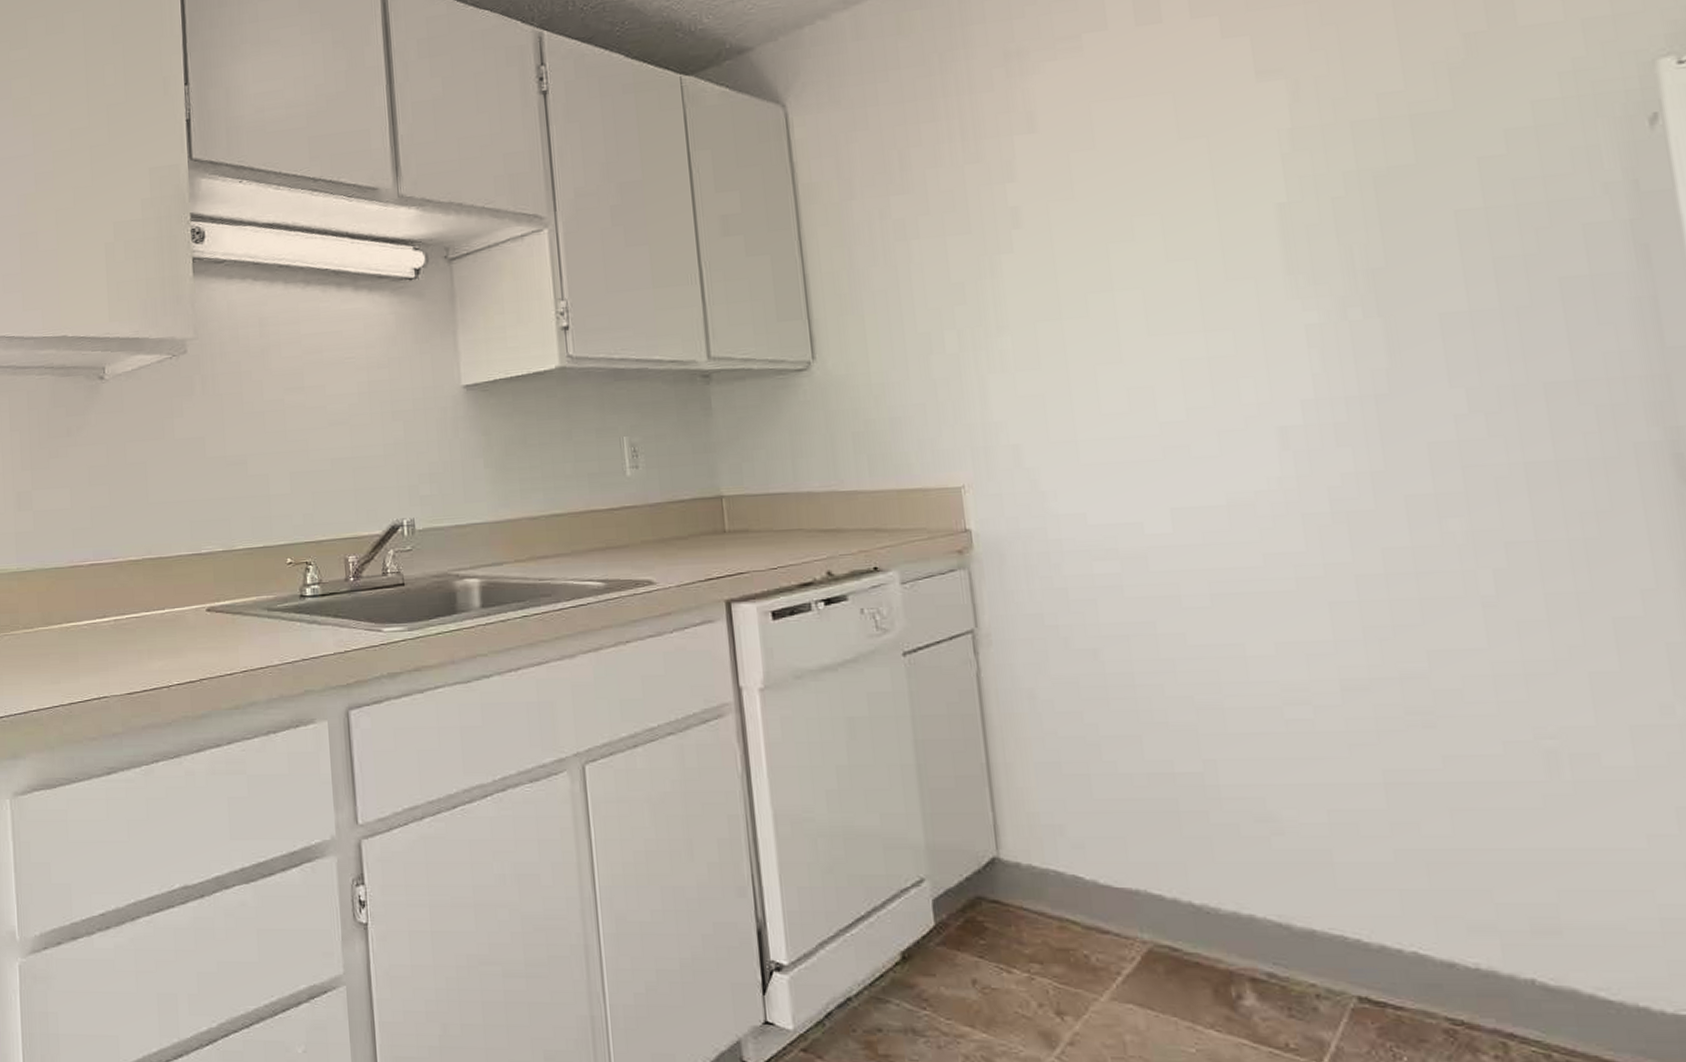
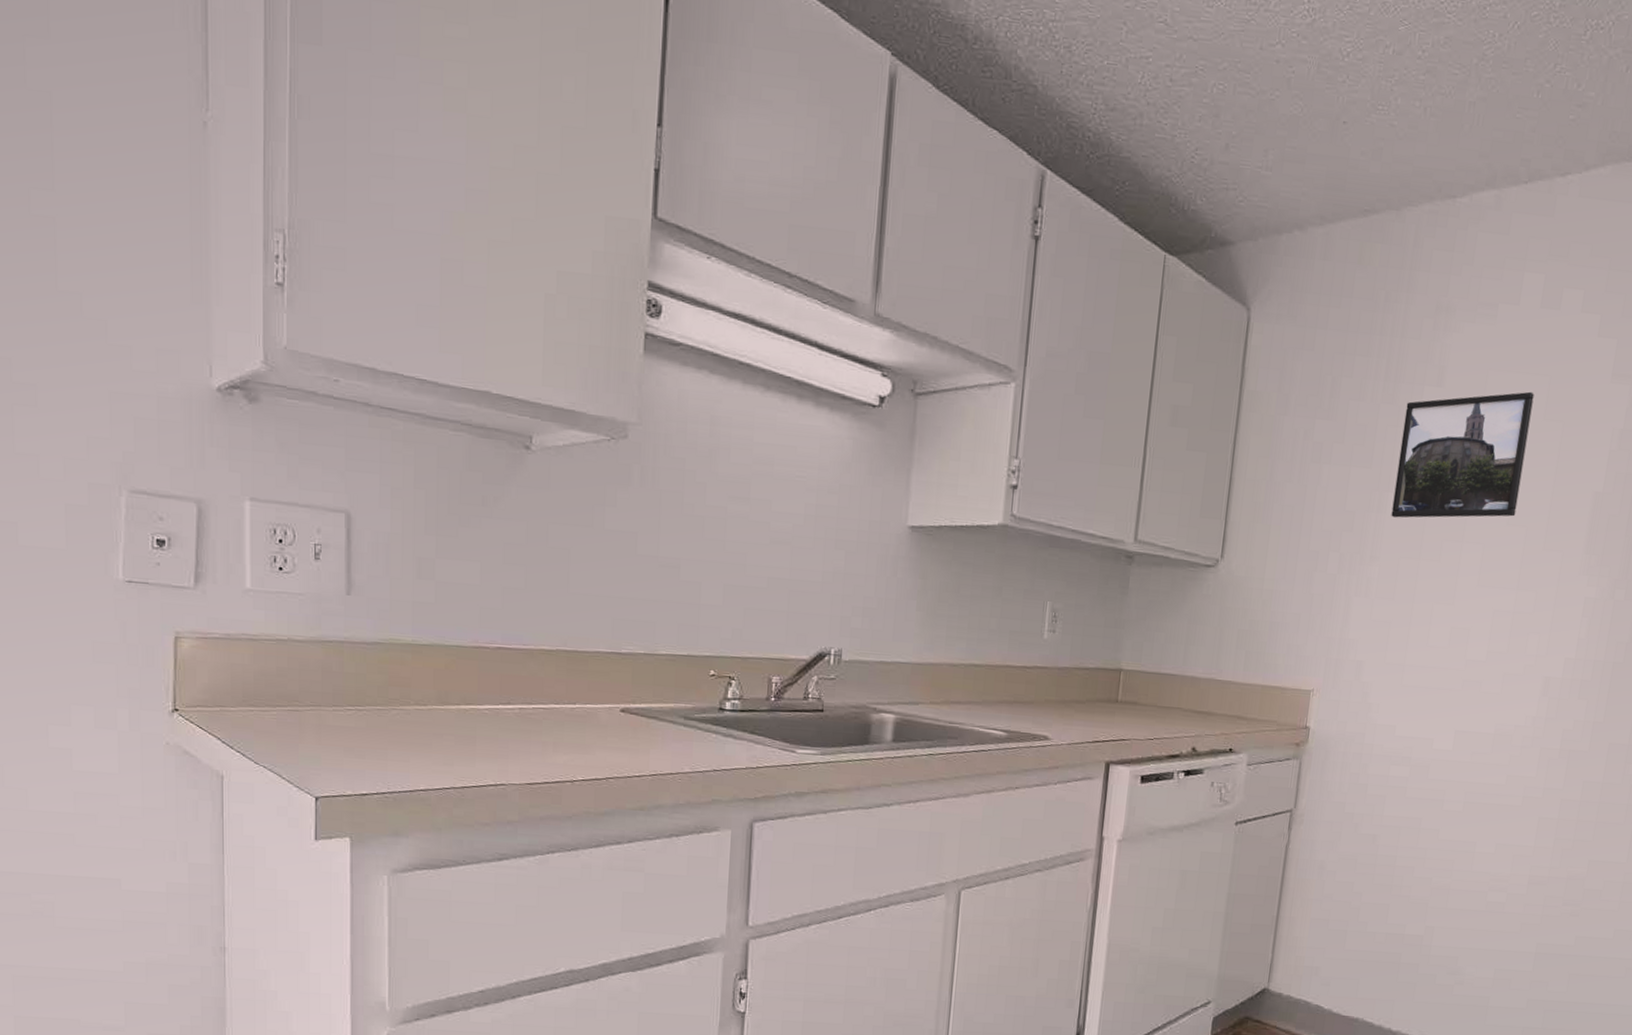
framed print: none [996,113,1175,280] -> present [1391,391,1534,518]

